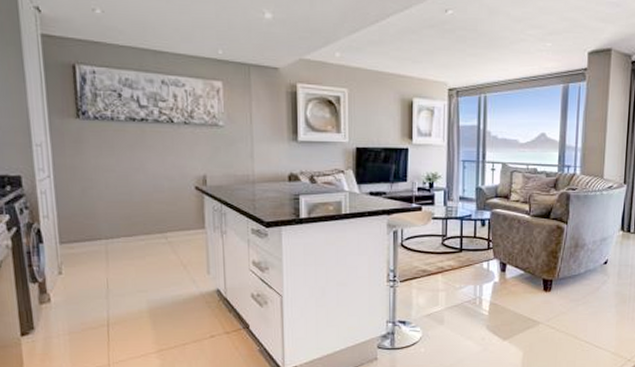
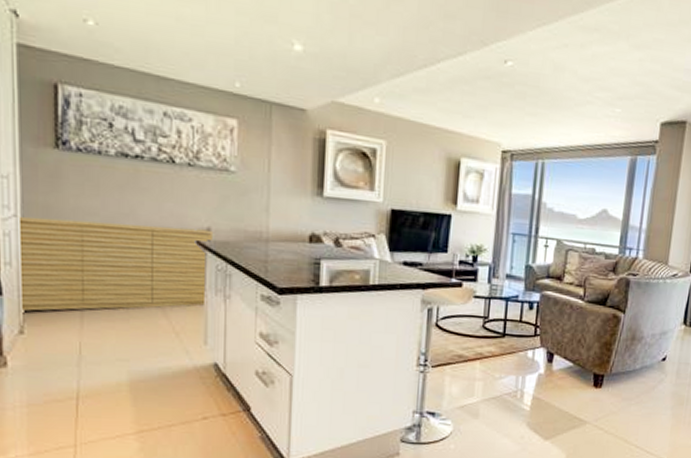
sideboard: none [50,176,209,255] -> present [16,215,214,311]

